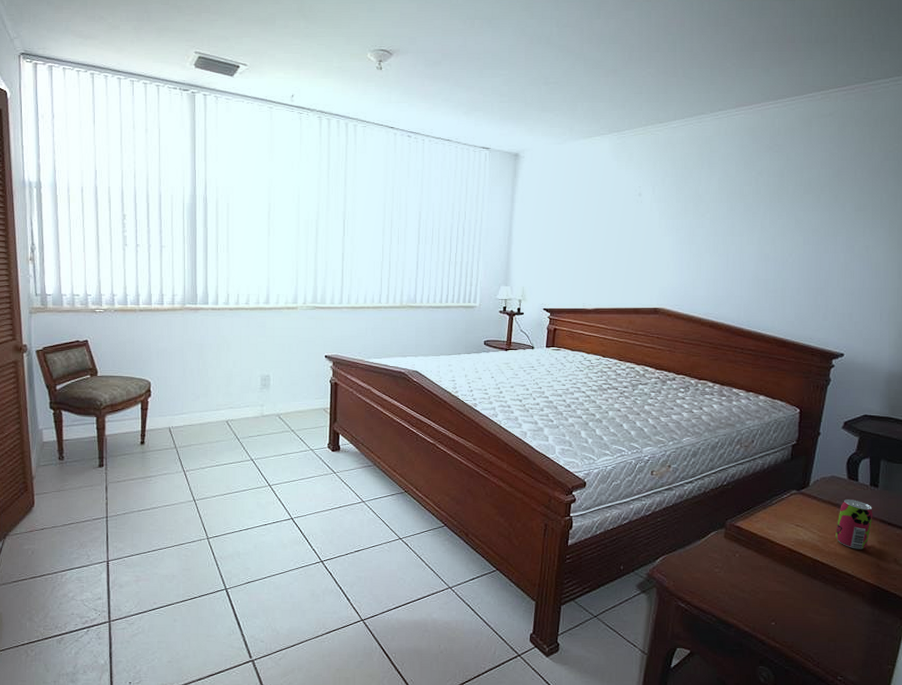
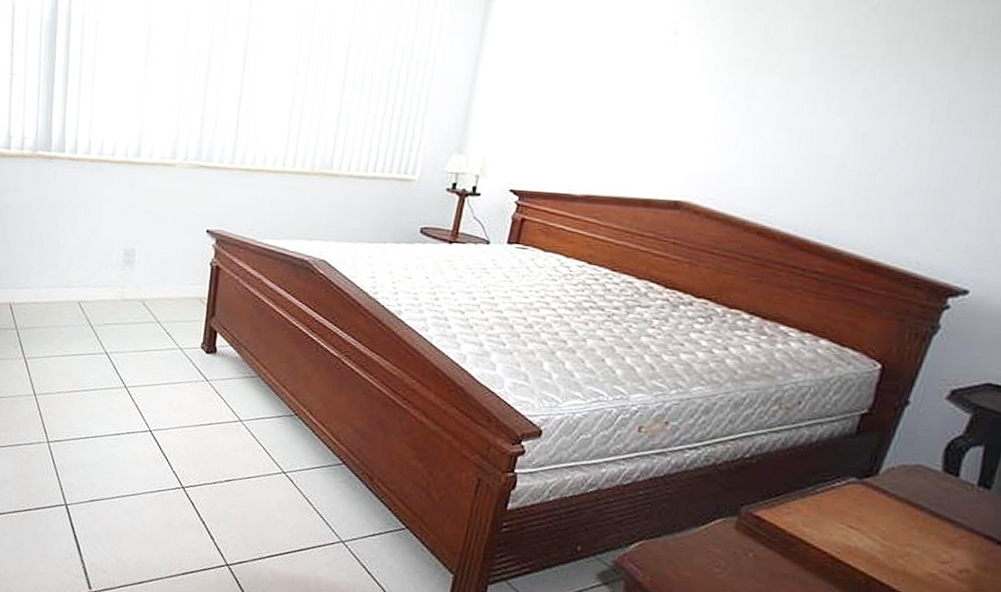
beverage can: present [835,499,873,549] -> none [908,500,976,573]

